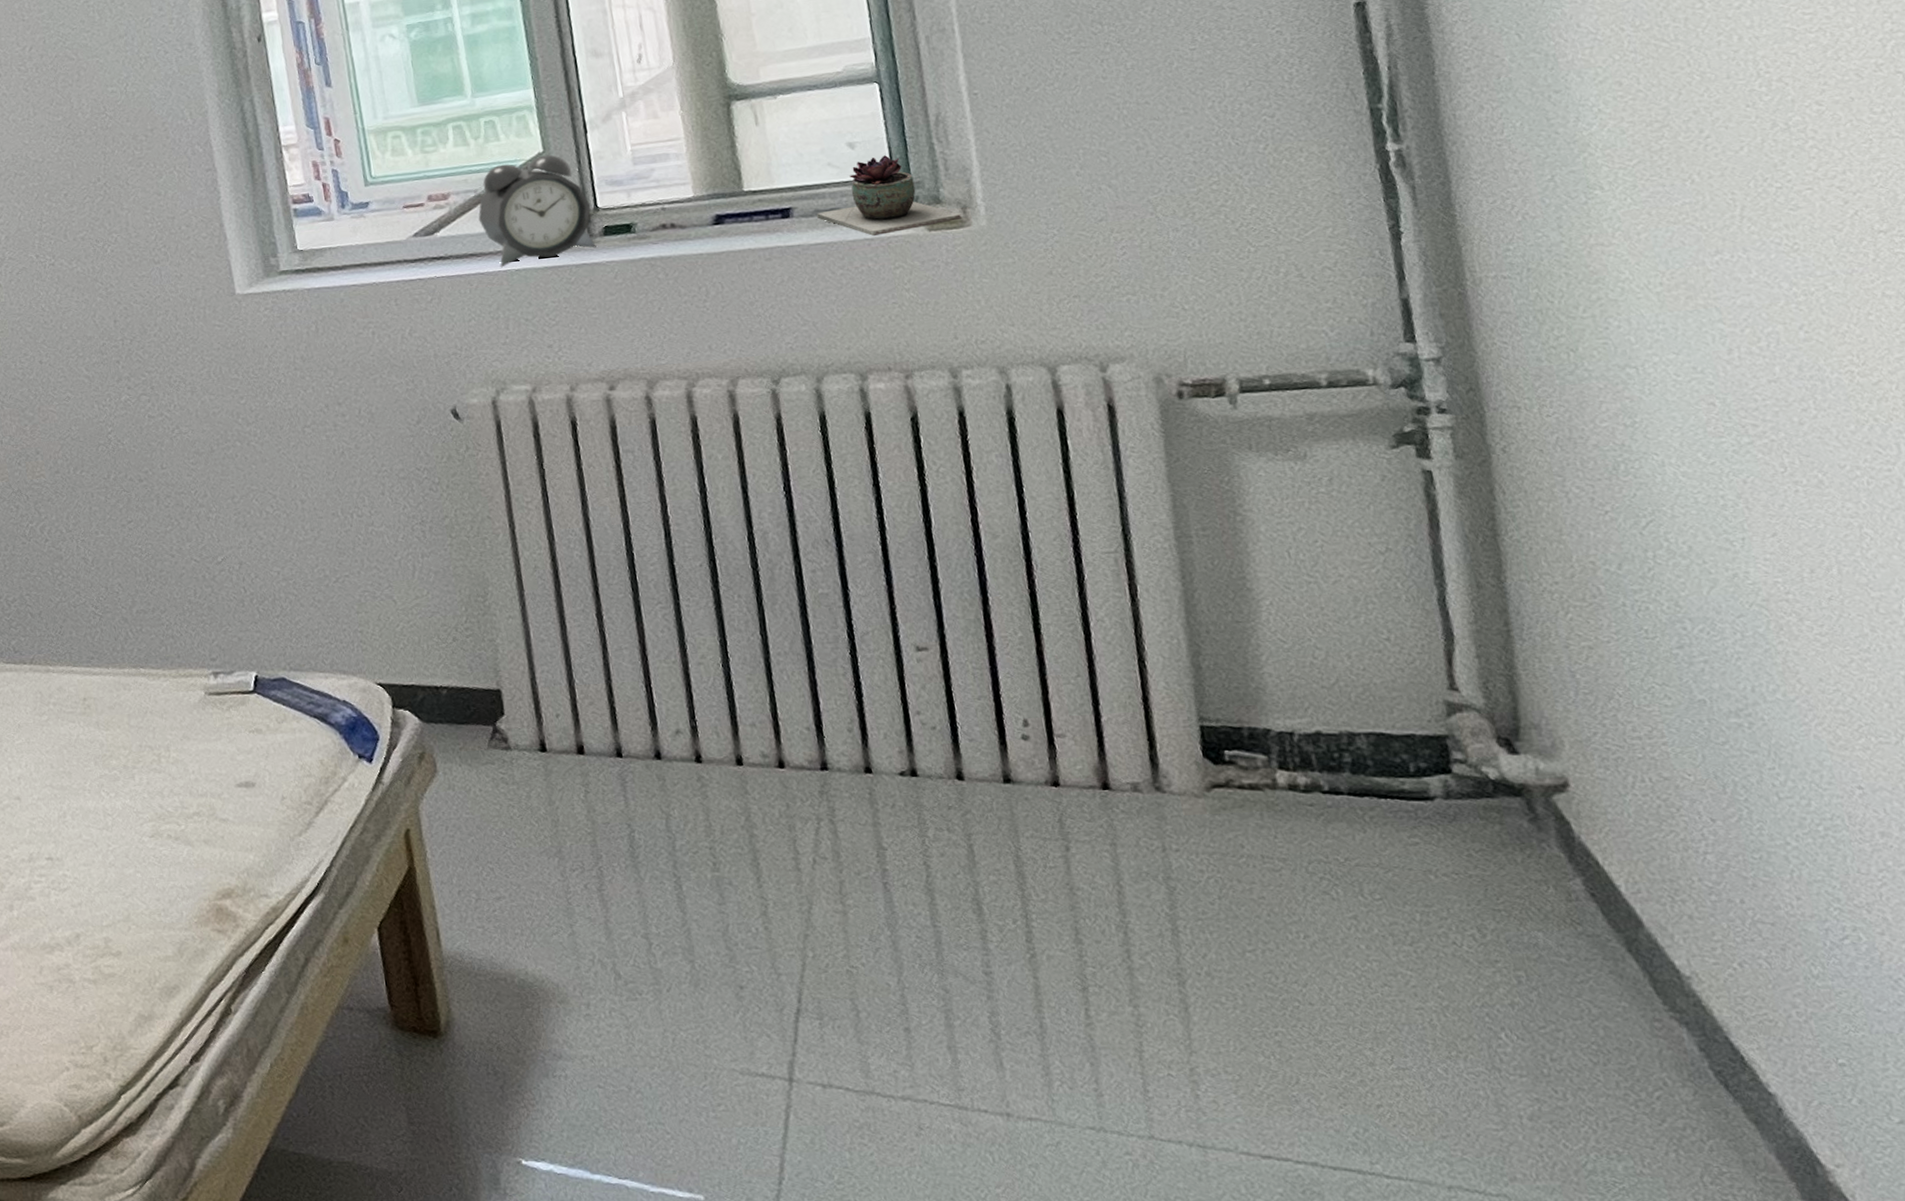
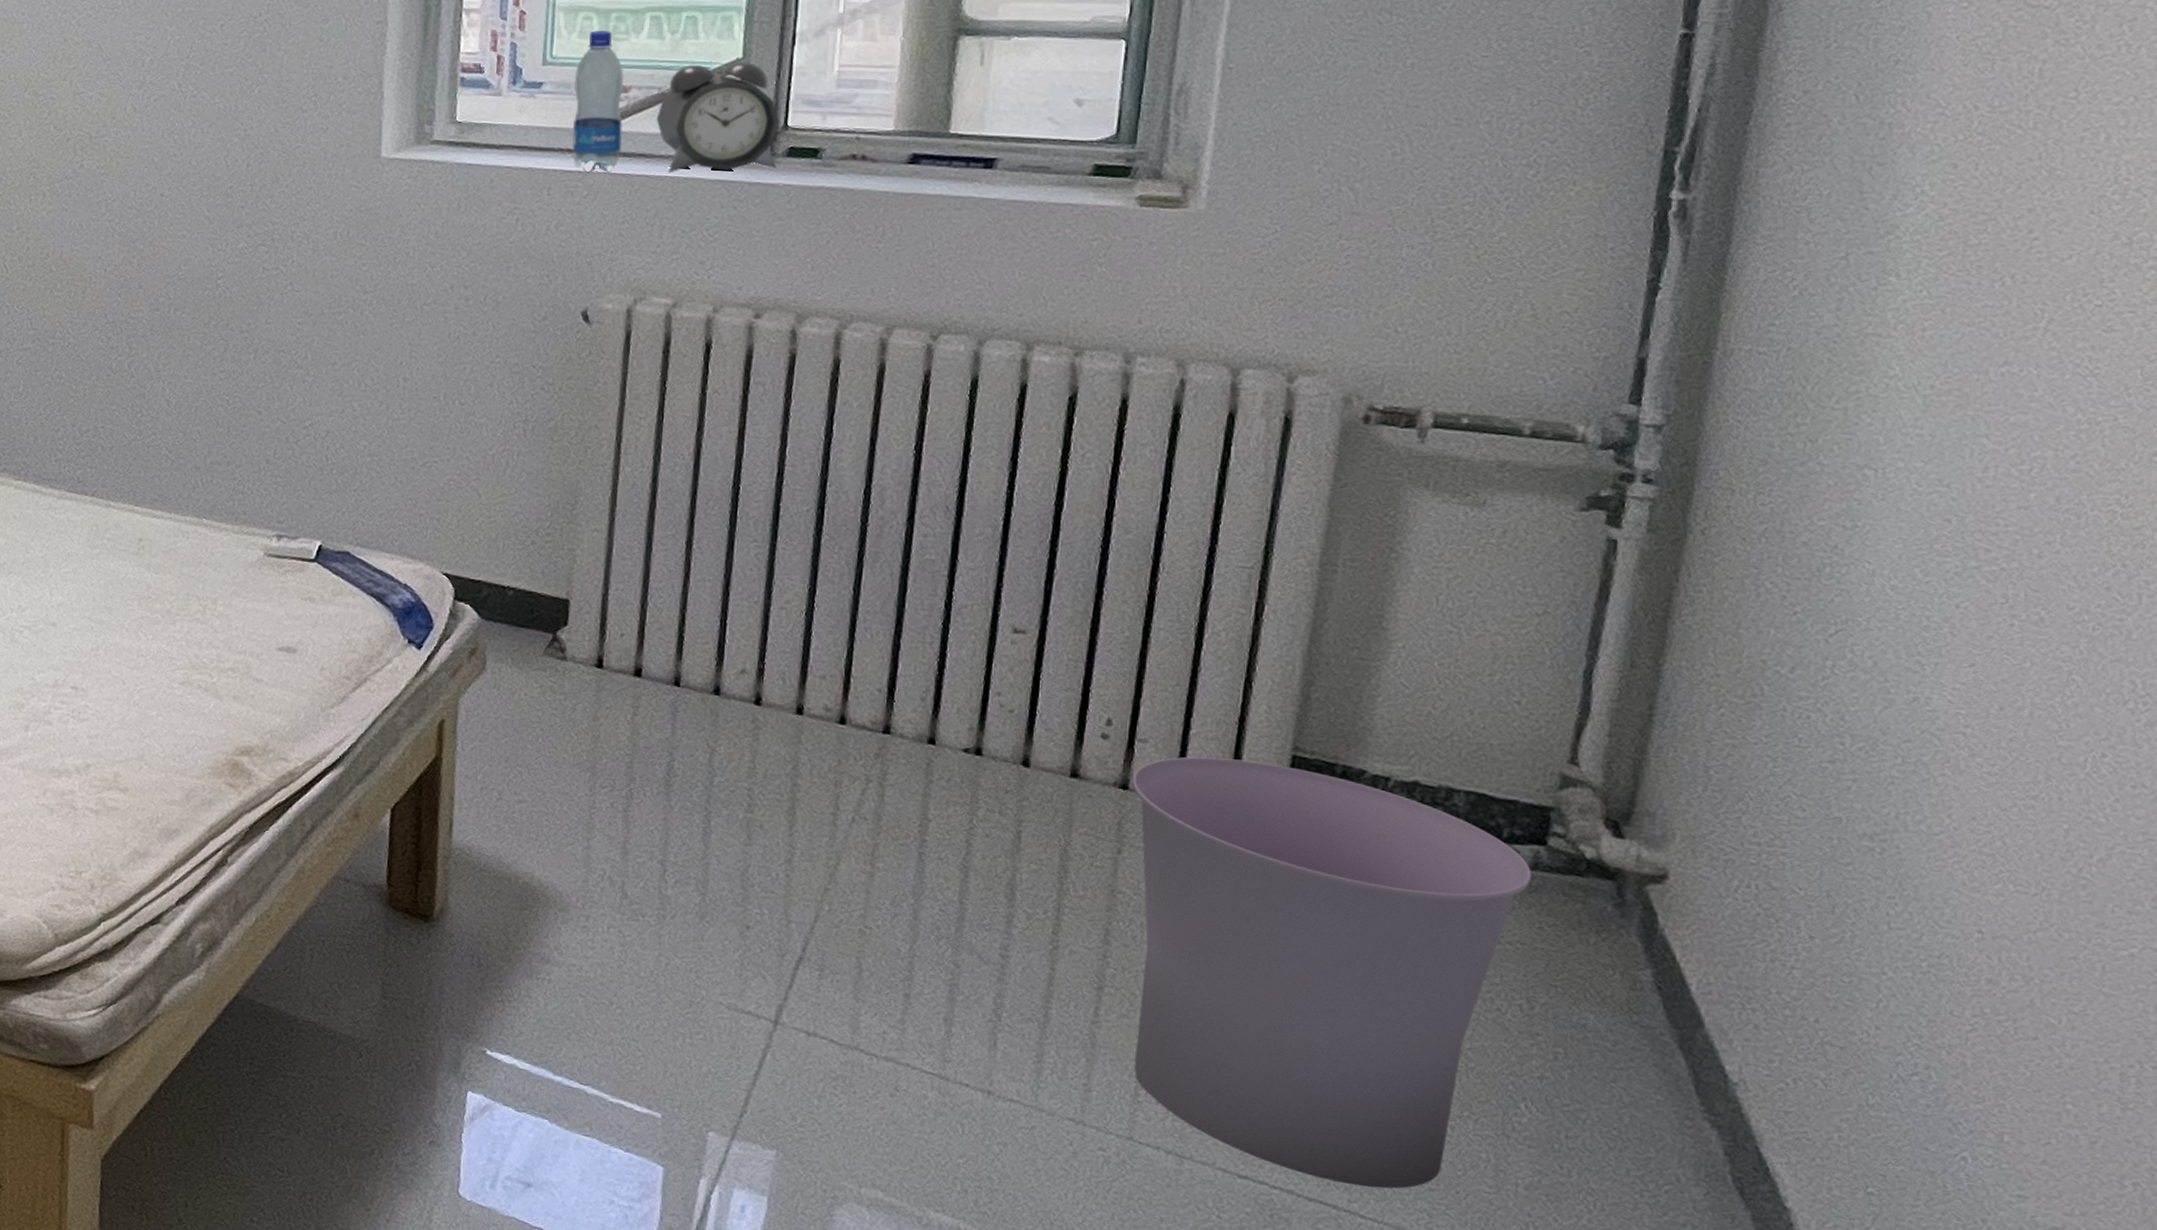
bottle: none [396,145,454,279] -> present [572,30,624,173]
succulent plant: present [817,155,962,237] -> none [1022,118,1180,203]
waste bin: none [1060,737,1448,1146] -> present [1133,756,1531,1189]

